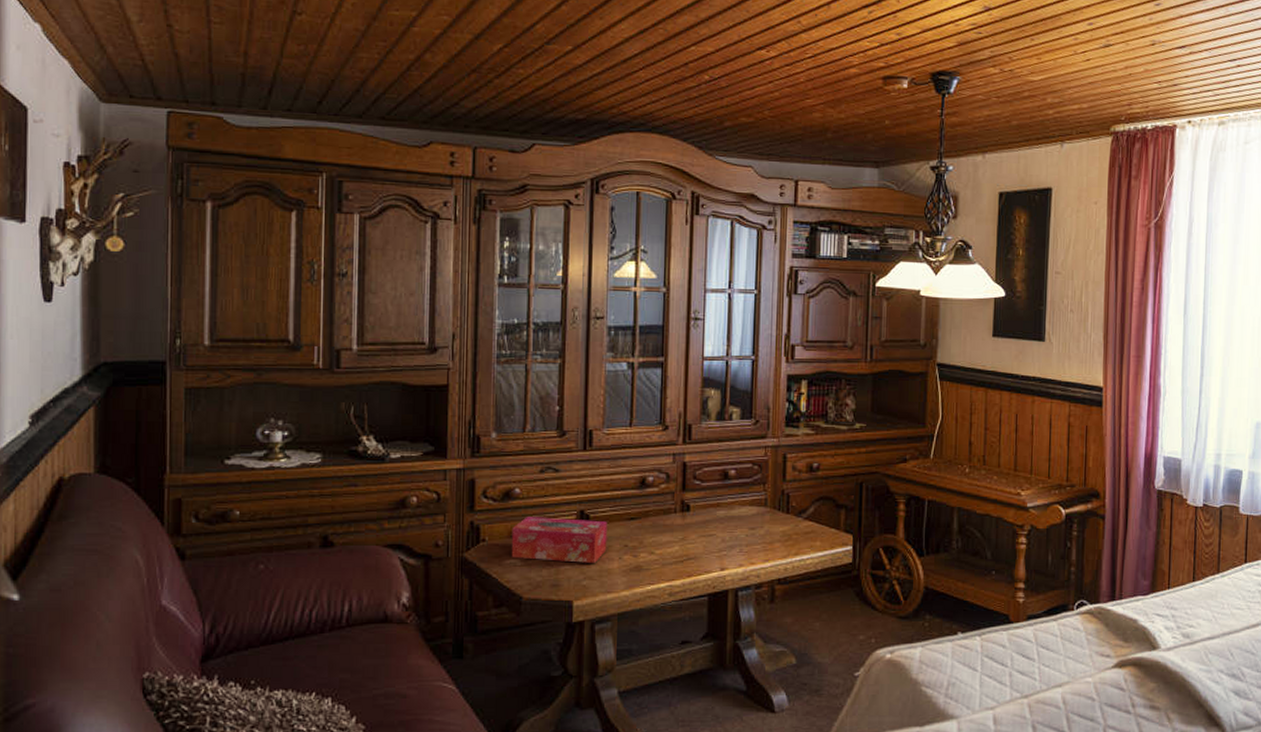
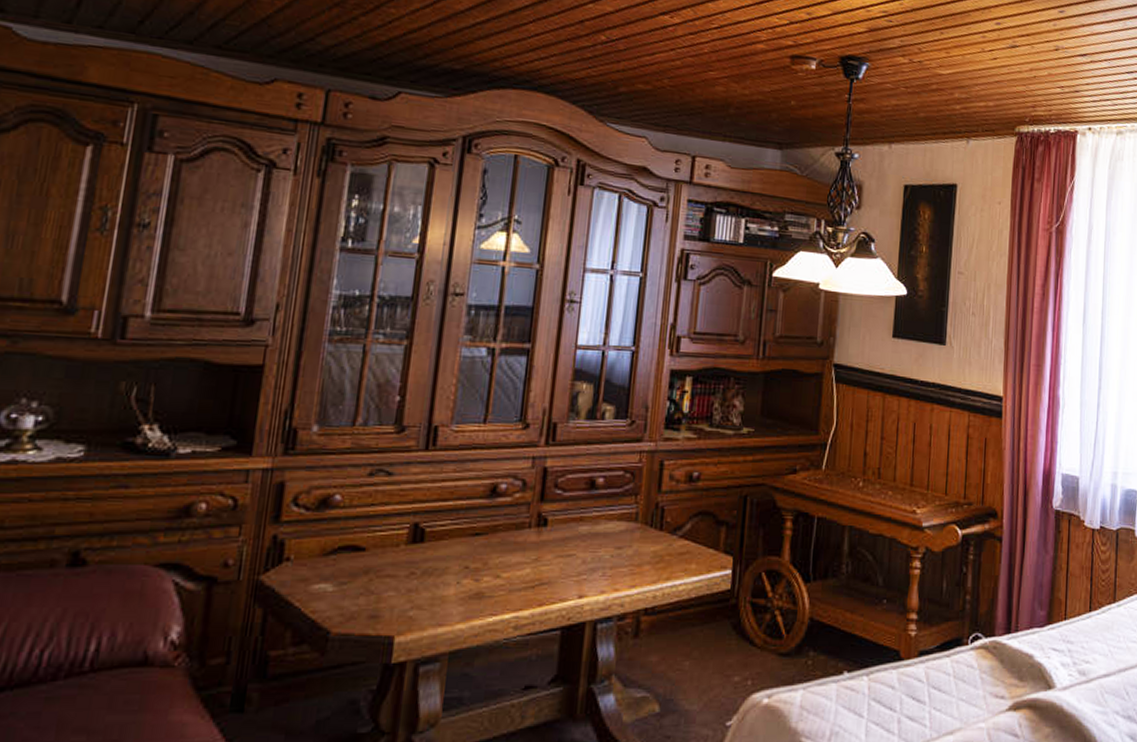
tissue box: present [511,517,608,563] -> none [321,530,447,588]

